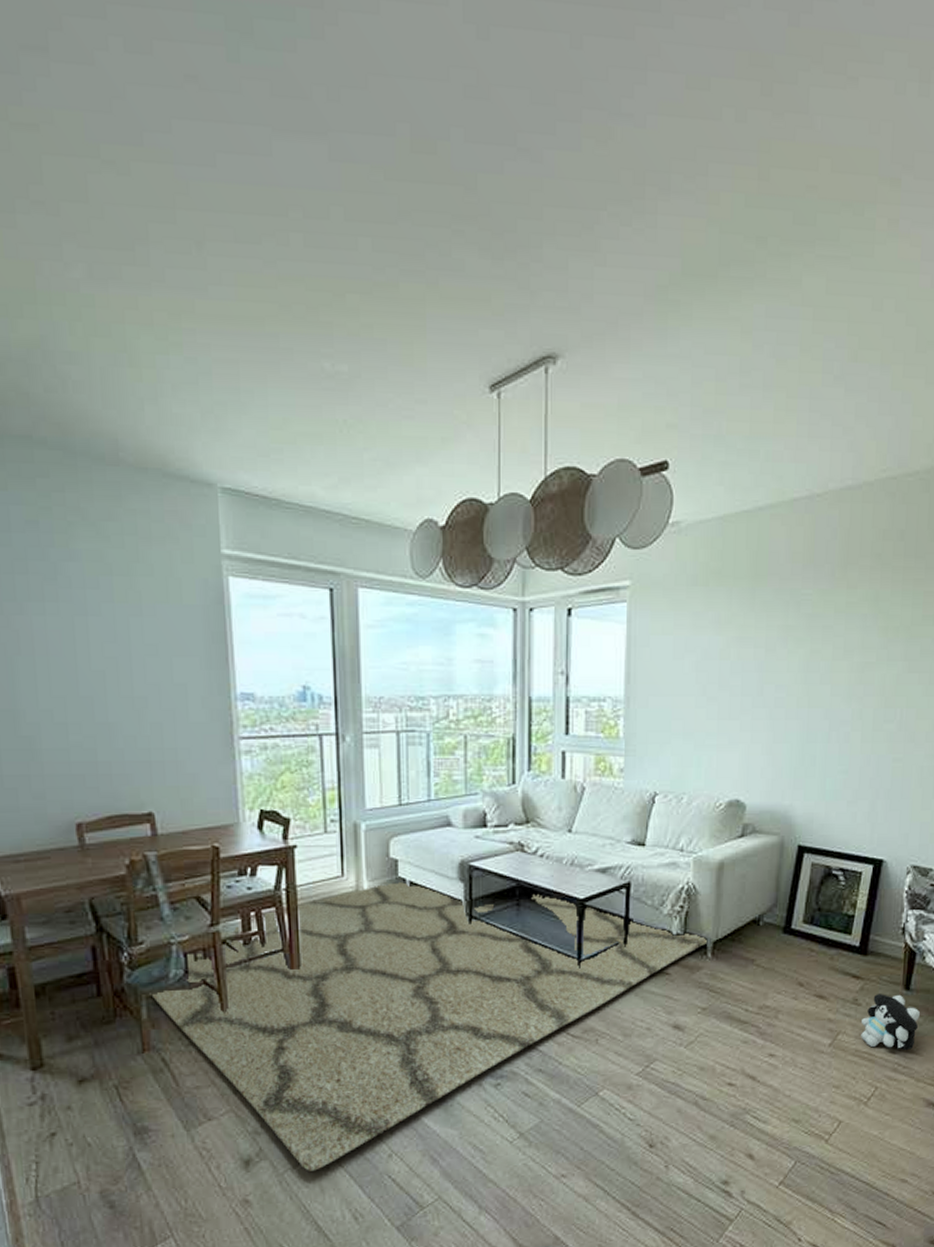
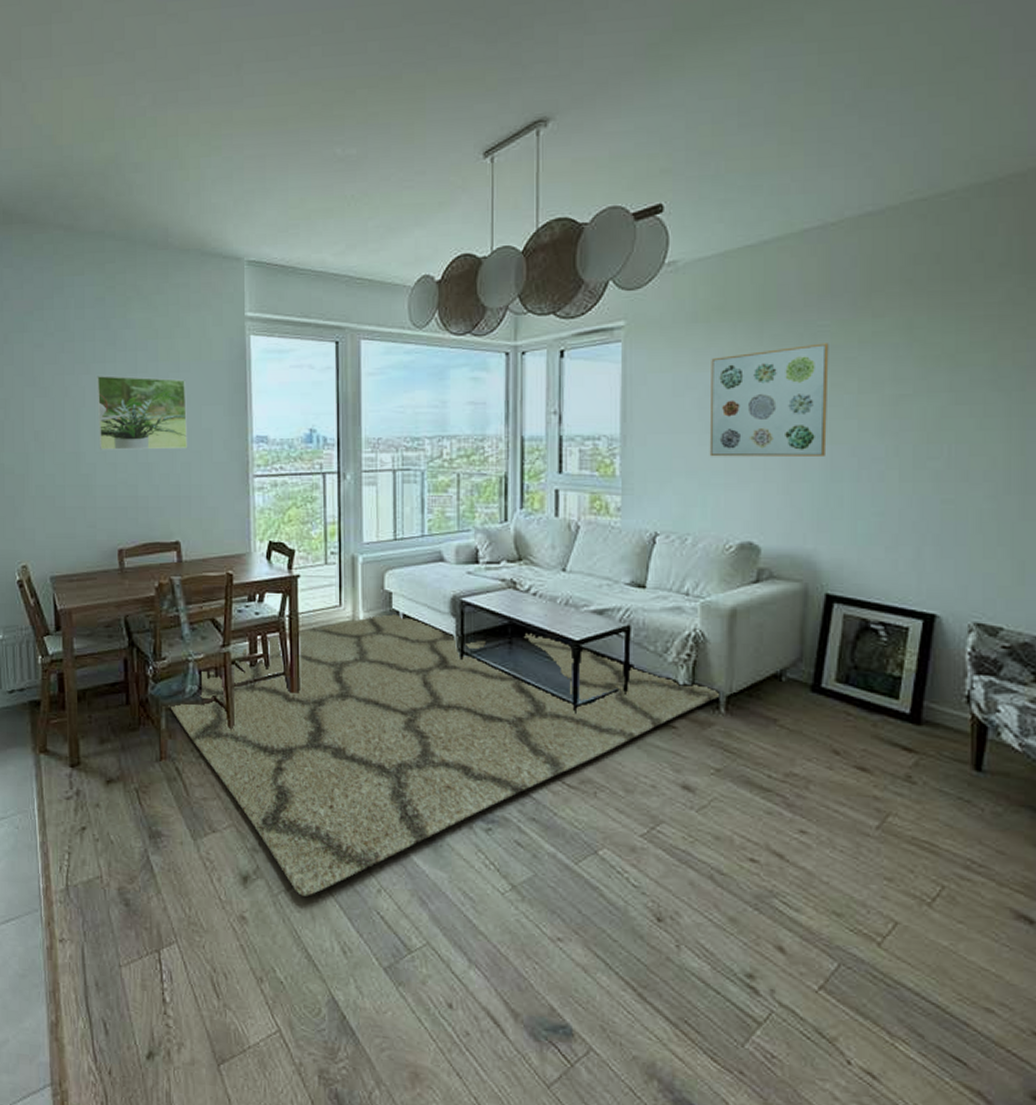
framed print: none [34,617,158,708] -> present [97,376,188,450]
wall art: none [704,611,810,719] -> present [709,343,829,457]
plush toy: present [861,994,920,1050] -> none [918,772,998,845]

